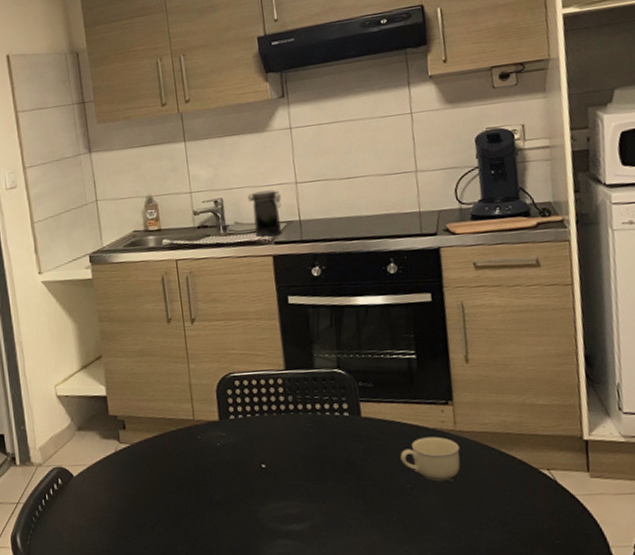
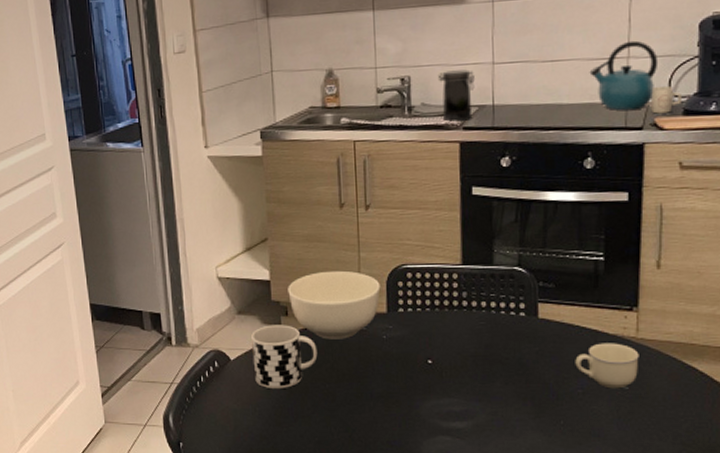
cup: none [92,438,157,503] -> present [251,325,318,390]
bowl: none [124,382,211,450] -> present [288,270,381,340]
kettle: none [383,156,444,219] -> present [589,40,659,111]
mug: none [440,195,469,221] -> present [651,86,682,114]

